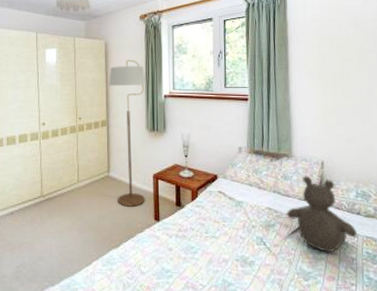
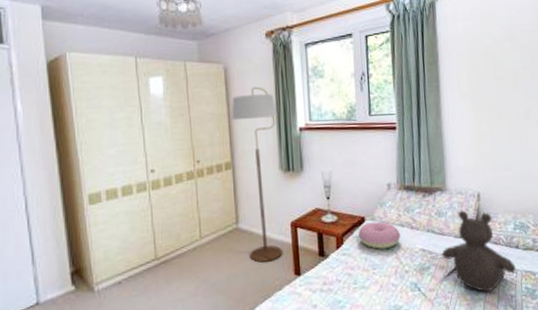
cushion: none [211,180,249,204] -> present [358,221,401,249]

